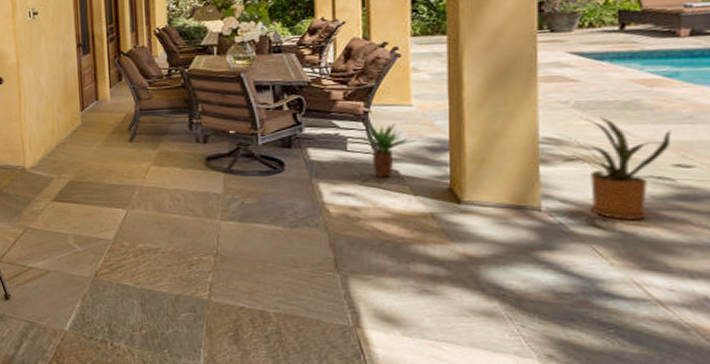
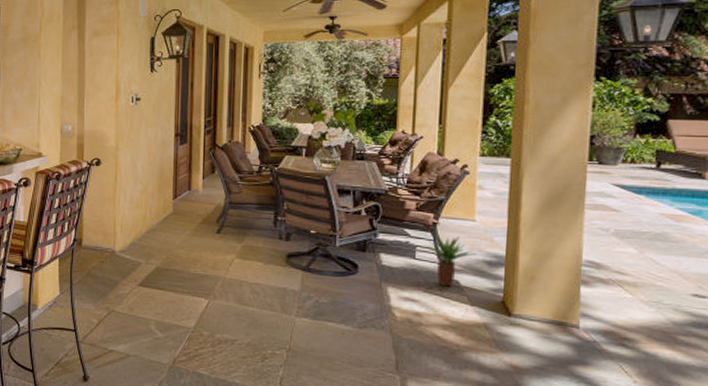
house plant: present [559,116,679,220] -> none [598,245,695,342]

